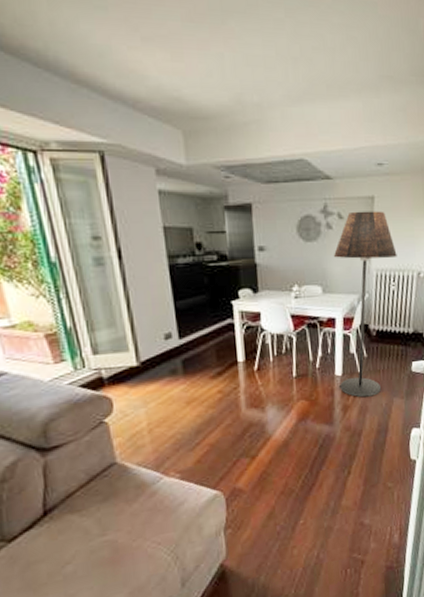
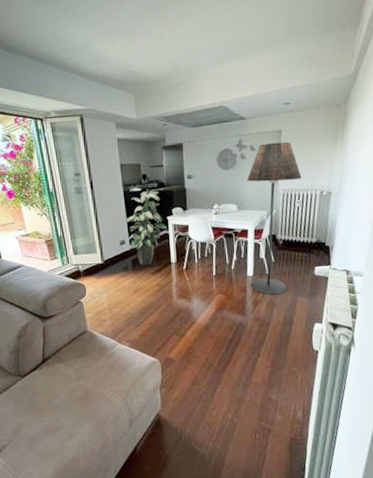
indoor plant: none [172,260,232,367] -> present [126,187,167,266]

